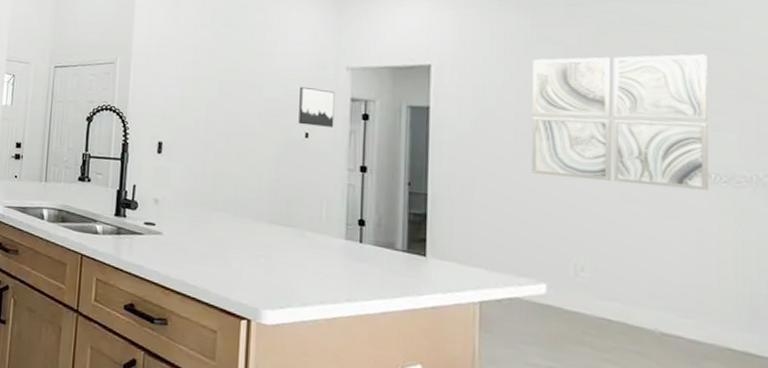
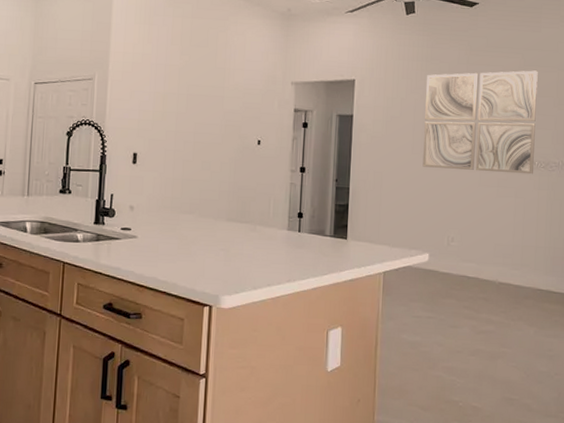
wall art: present [298,86,335,127] -> none [252,99,282,135]

